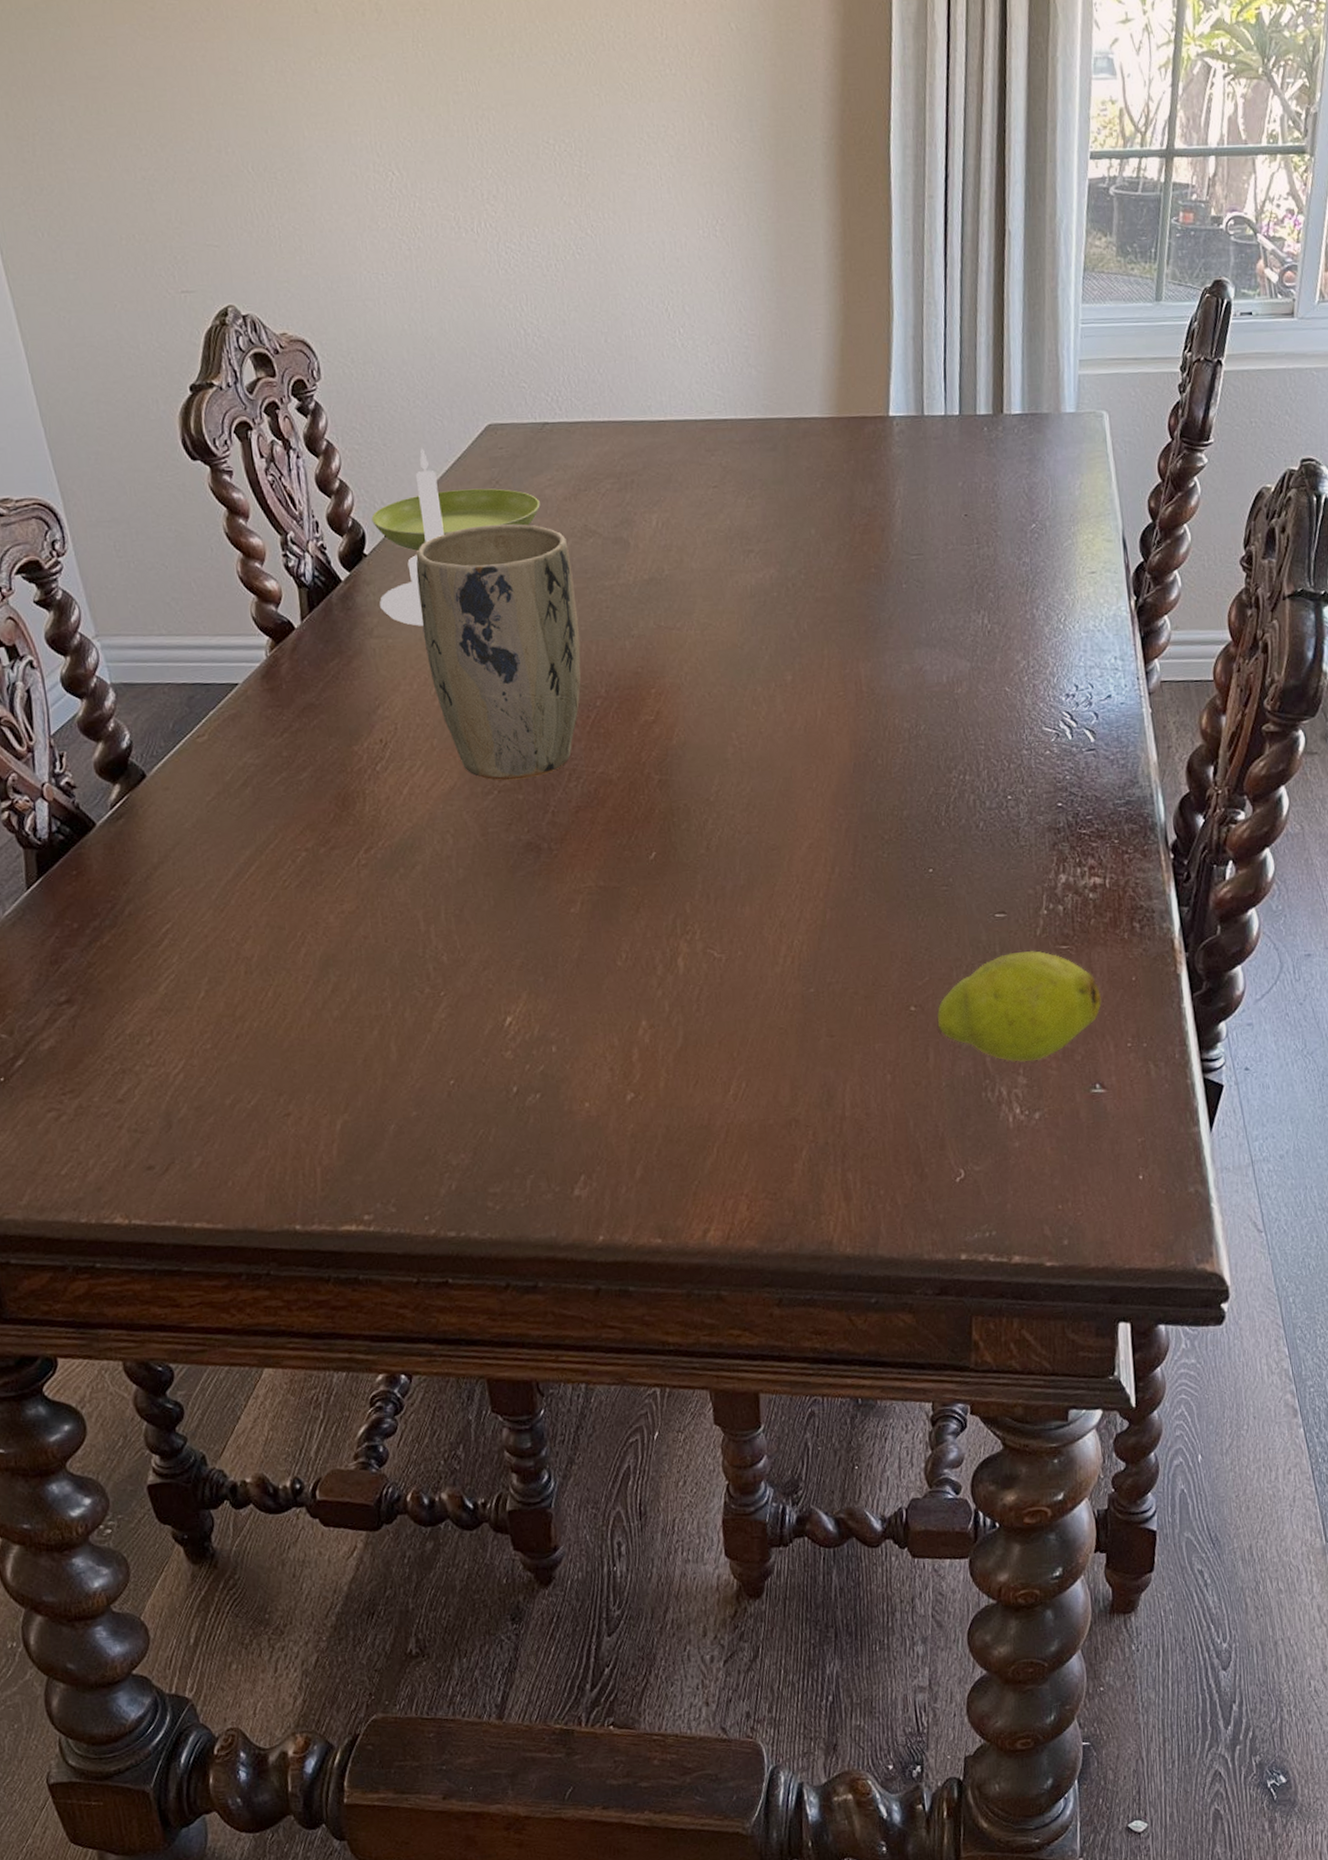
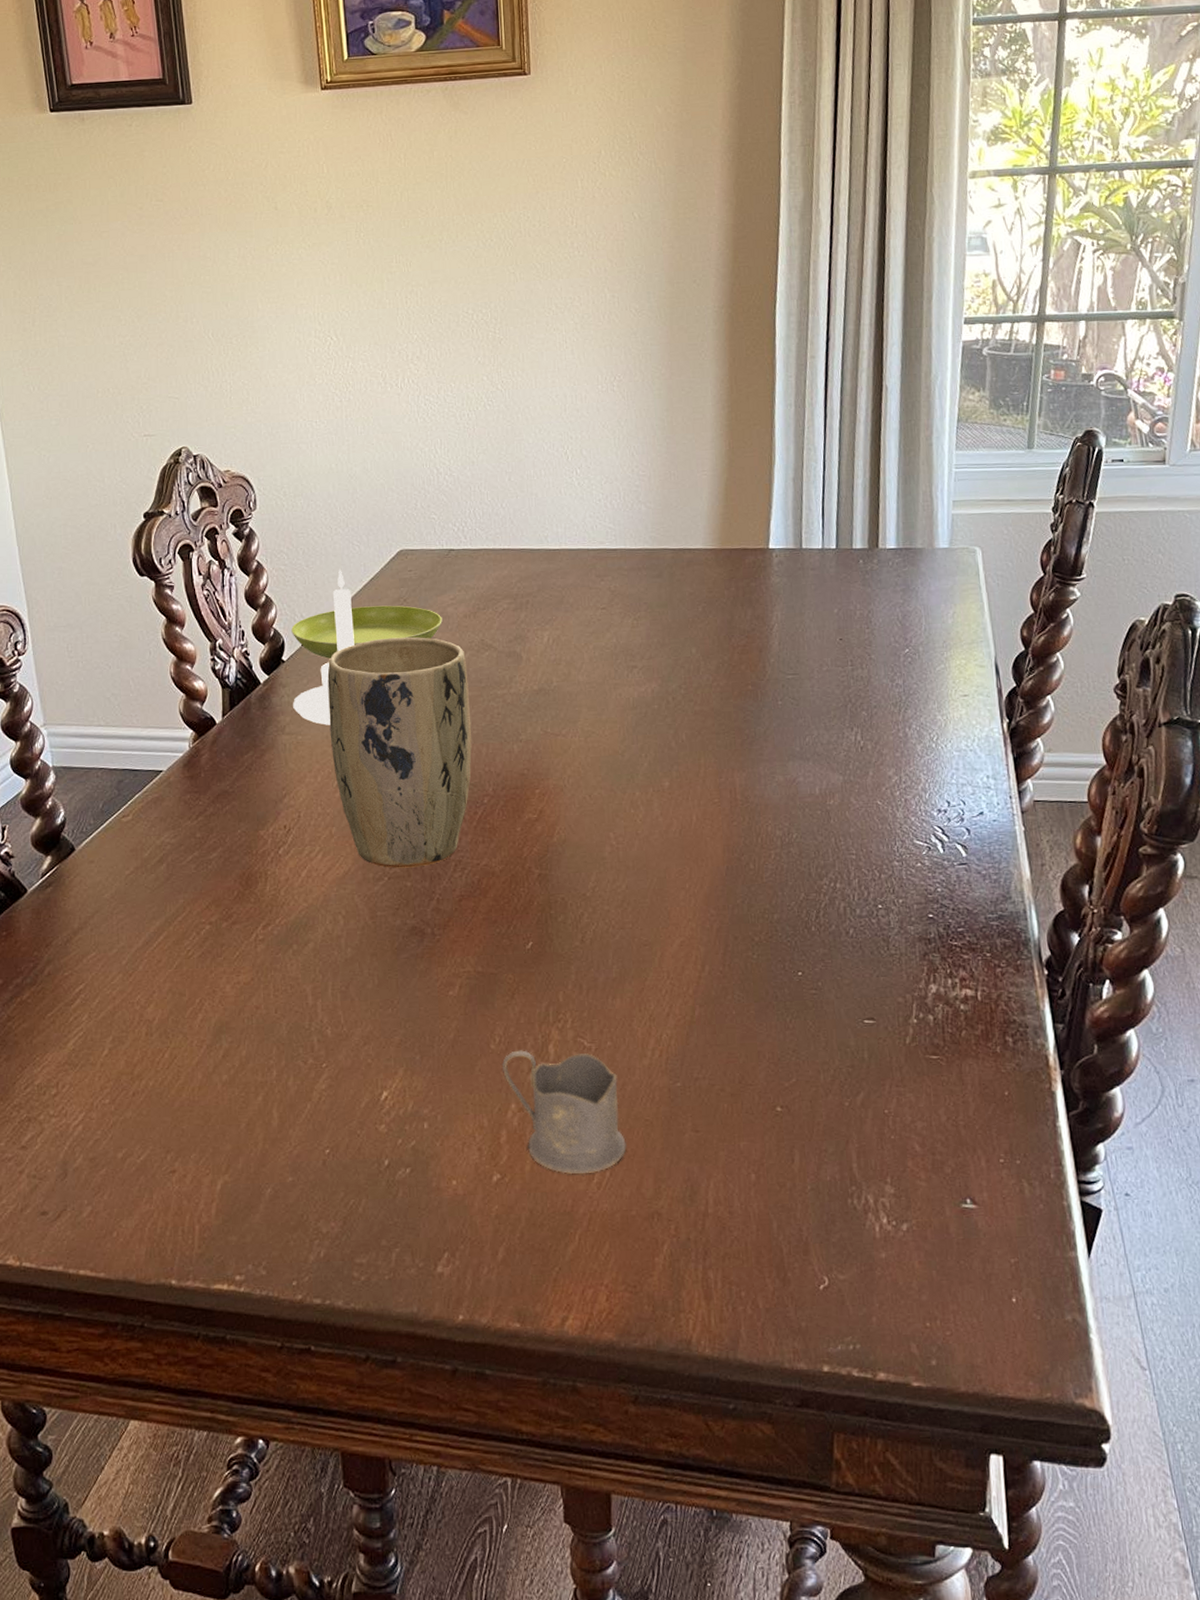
tea glass holder: none [629,964,762,1088] -> present [501,1050,627,1174]
fruit: present [937,950,1102,1063] -> none [803,1058,973,1171]

